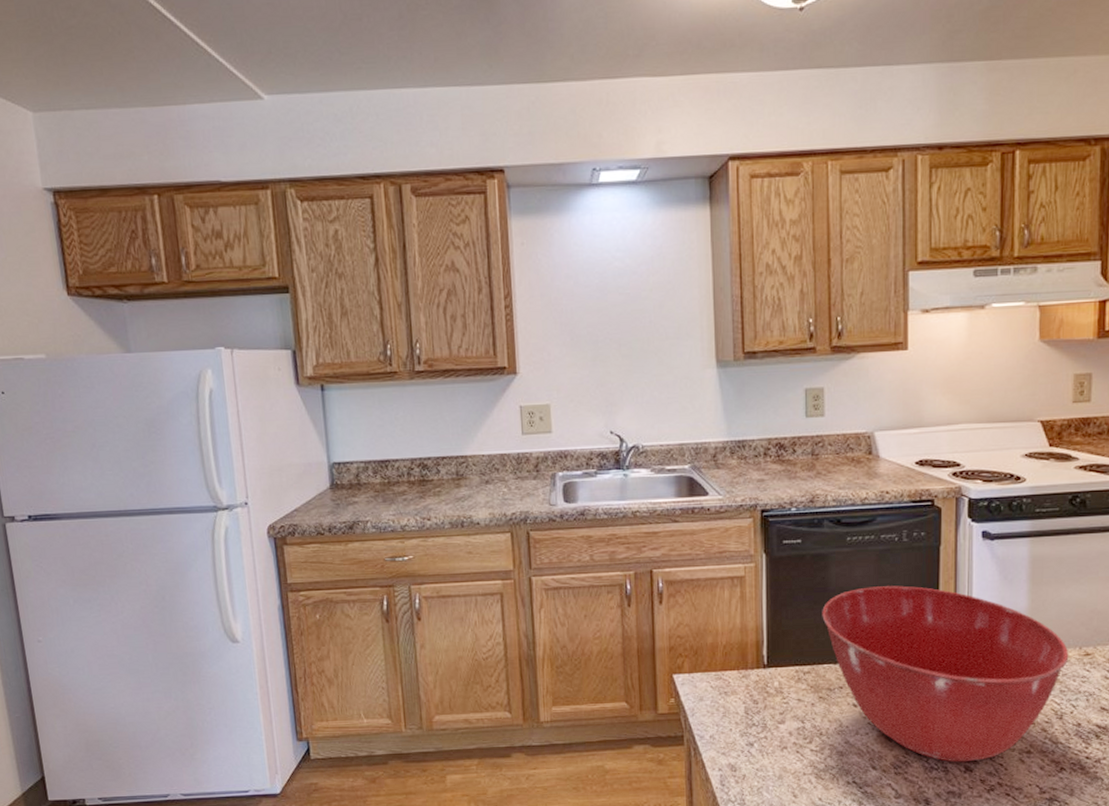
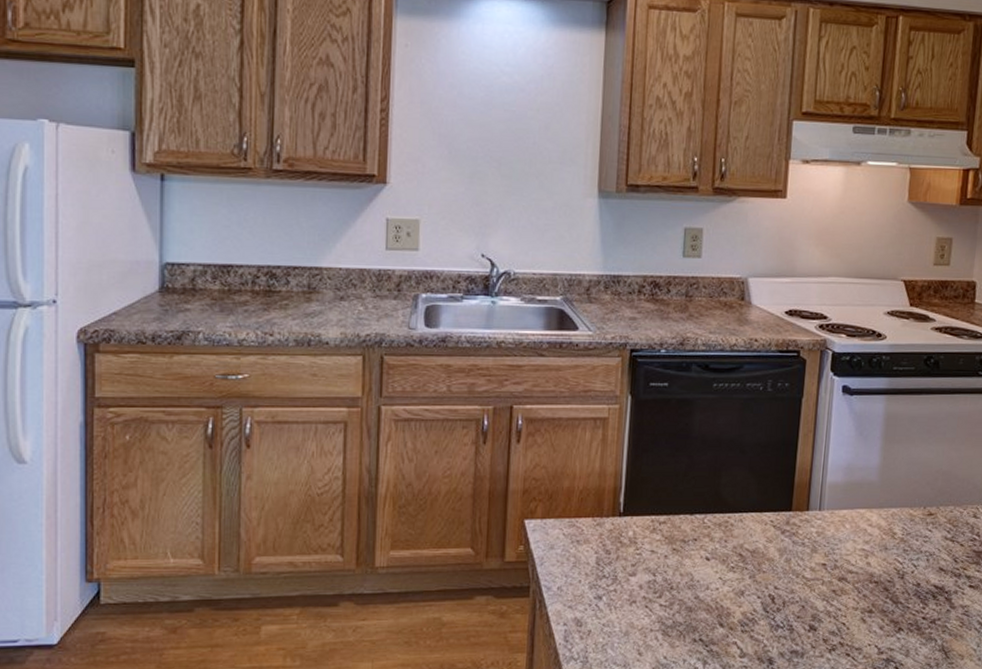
mixing bowl: present [822,585,1069,762] -> none [682,436,914,621]

